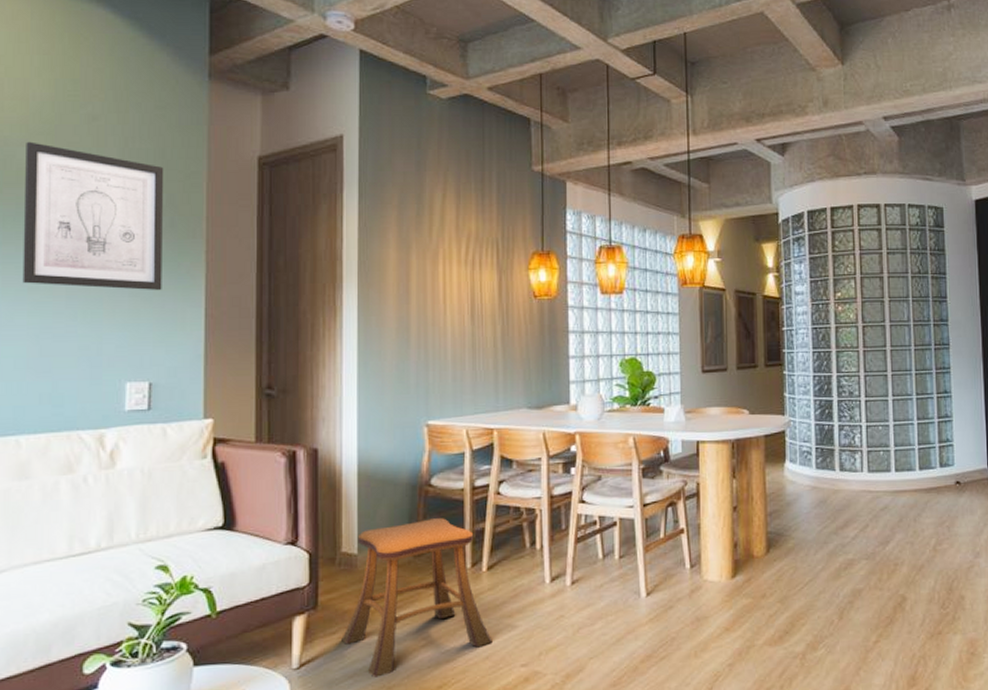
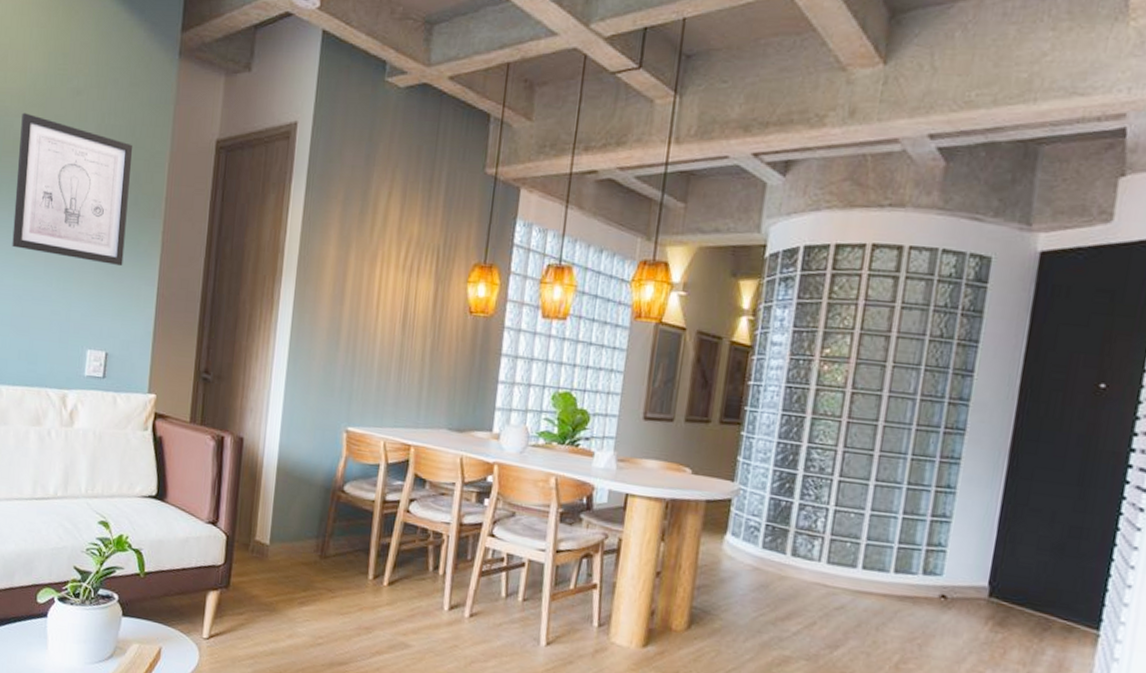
stool: present [341,518,493,678] -> none [247,523,385,664]

